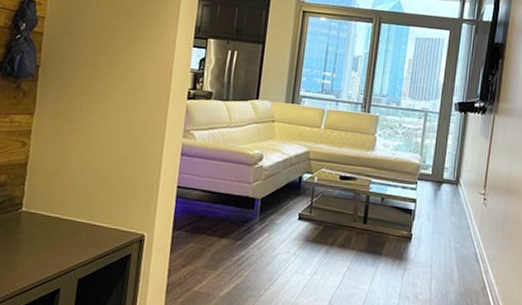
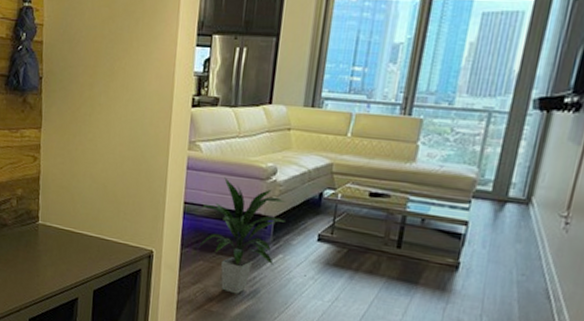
indoor plant: none [190,163,271,274] -> present [199,177,286,294]

